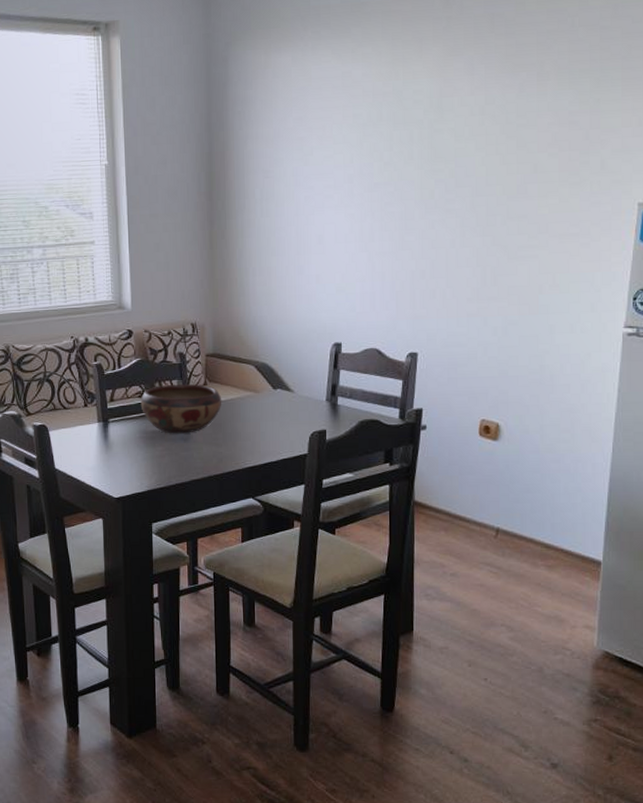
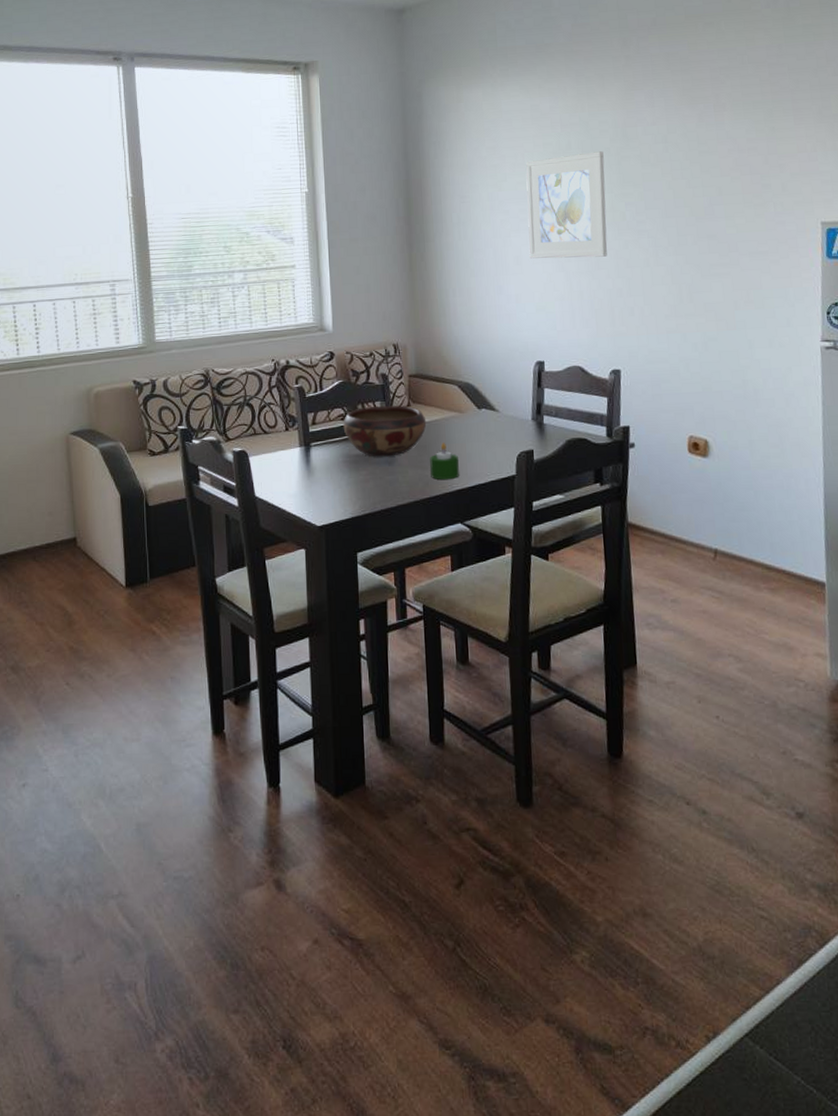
candle: none [224,421,252,457] -> present [430,443,459,480]
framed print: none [332,124,416,238] -> present [526,151,607,259]

